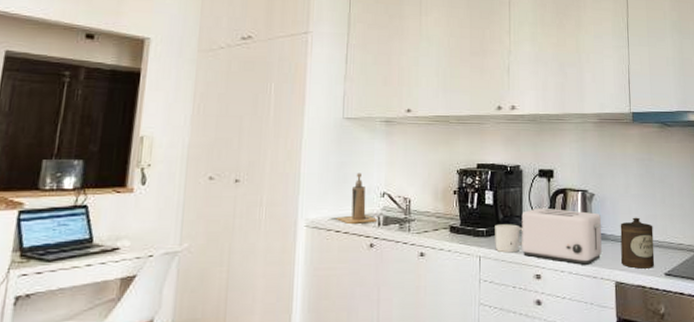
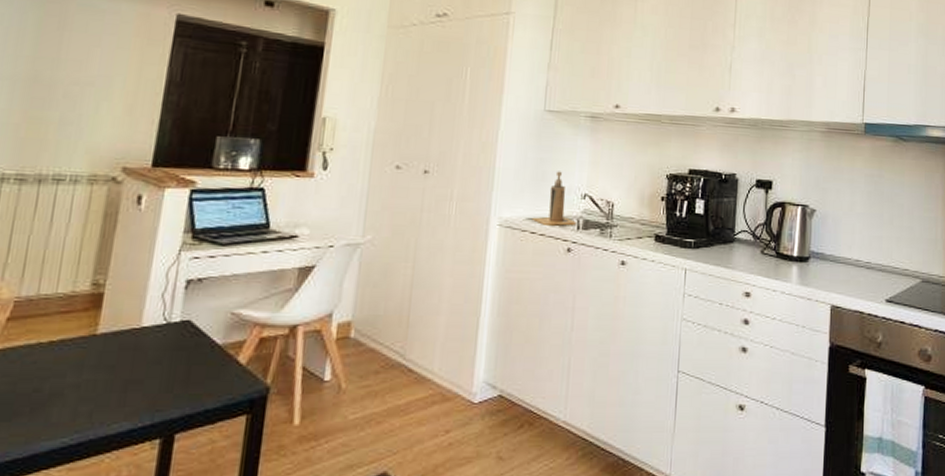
mug: present [495,224,523,253] -> none [702,236,735,268]
toaster: present [521,207,602,265] -> none [732,221,822,285]
canister: present [620,217,655,269] -> none [840,237,877,293]

